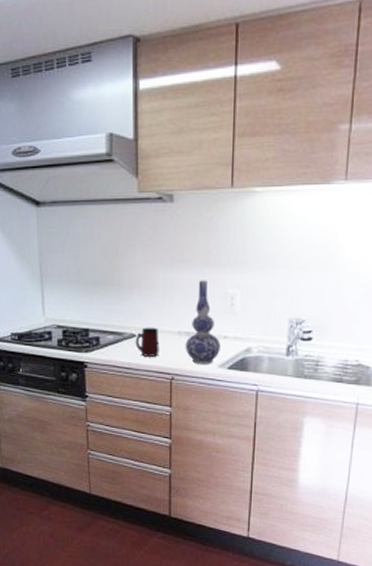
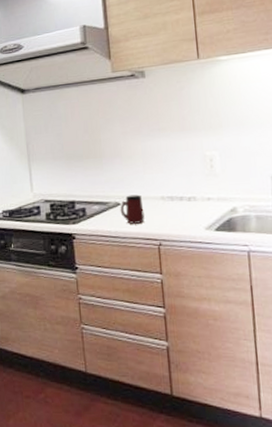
vase: present [185,280,220,364] -> none [169,145,205,228]

